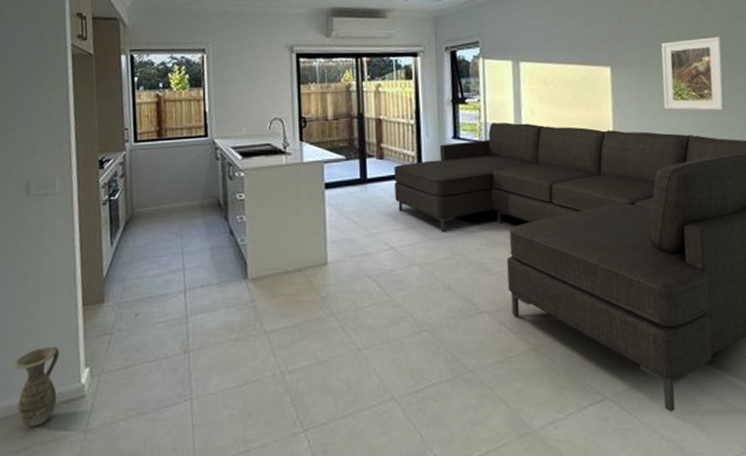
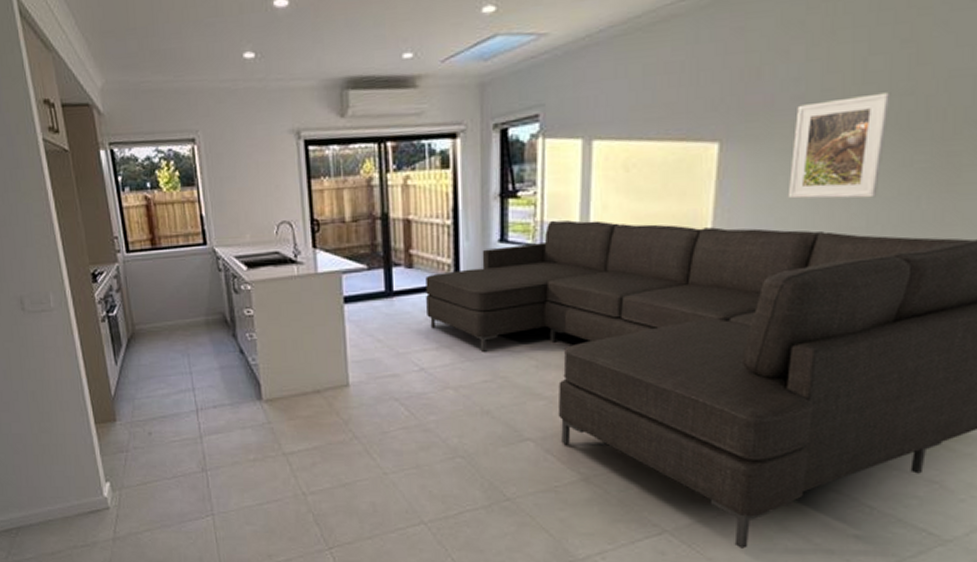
ceramic jug: present [13,346,60,428] -> none [36,461,83,534]

